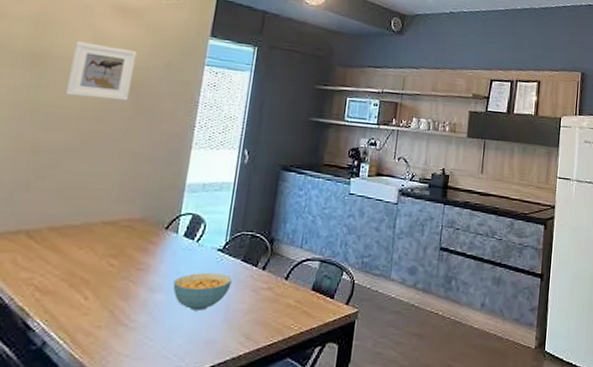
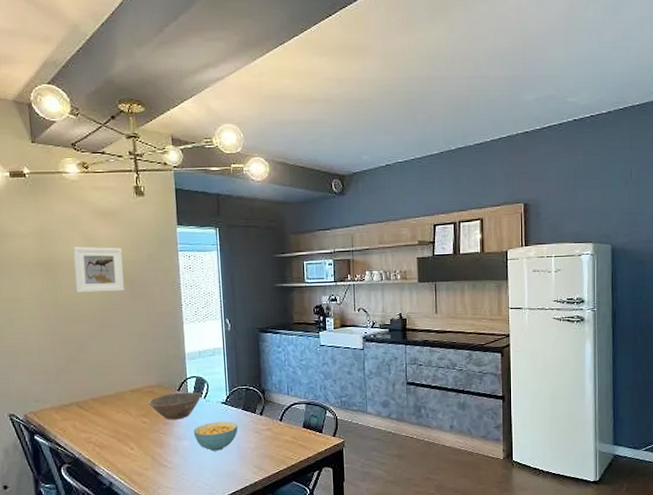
bowl: none [123,231,195,266] -> present [148,392,202,420]

